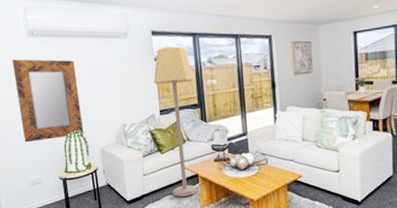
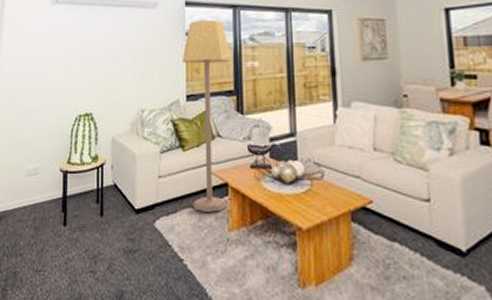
home mirror: present [12,59,84,143] -> none [29,27,96,123]

